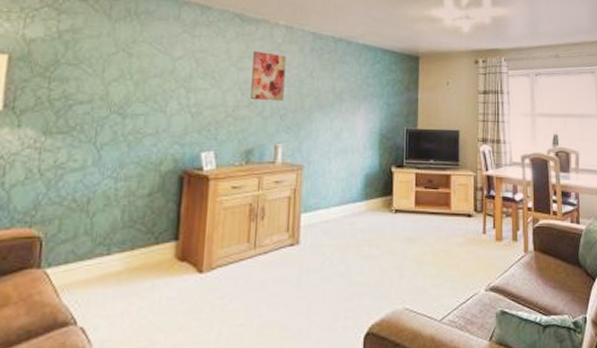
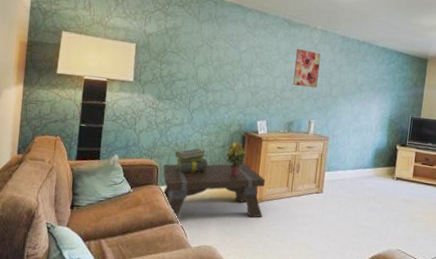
coffee table: none [47,215,215,317] -> present [161,163,265,218]
stack of books: none [71,201,125,243] -> present [175,148,208,173]
potted plant: none [154,184,186,236] -> present [225,140,246,176]

